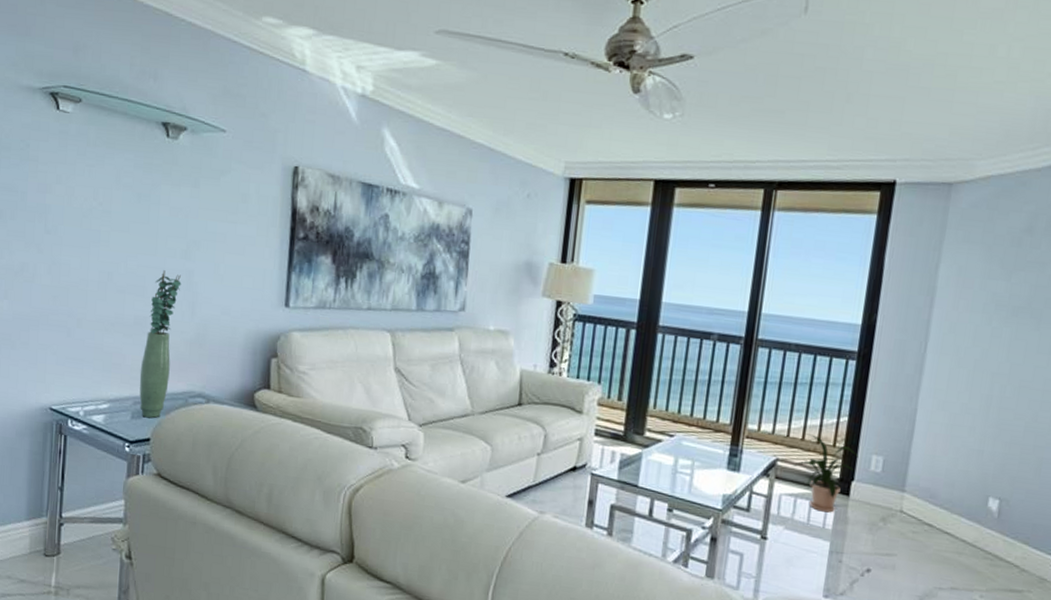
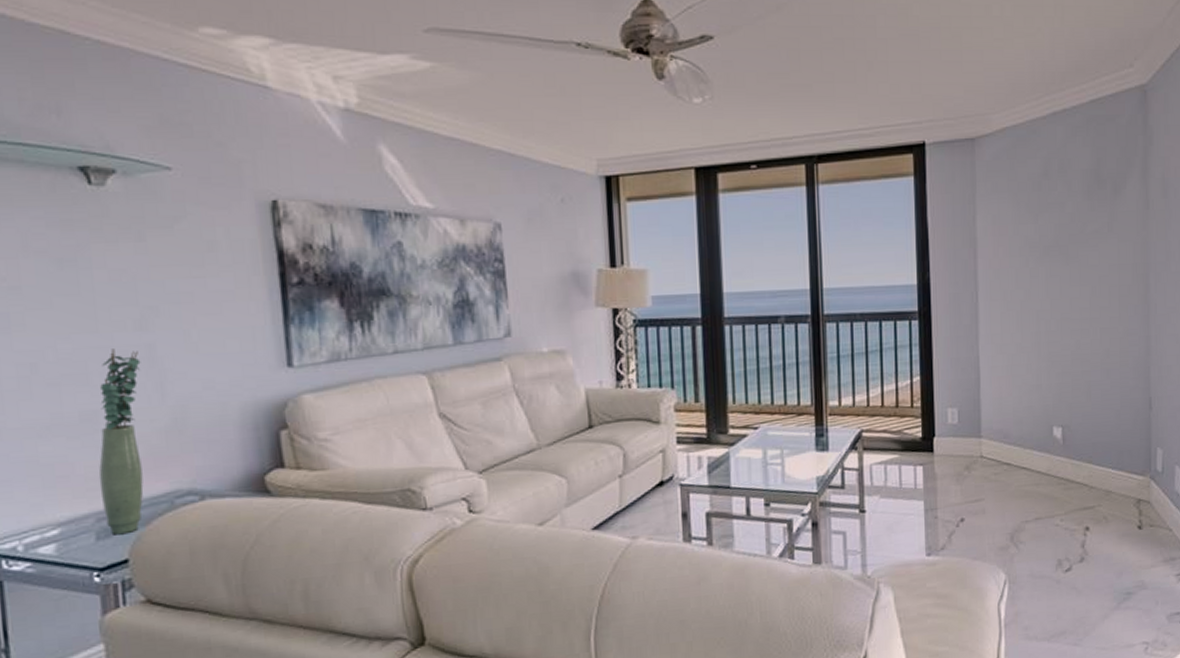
house plant: present [792,433,858,513] -> none [877,399,935,473]

